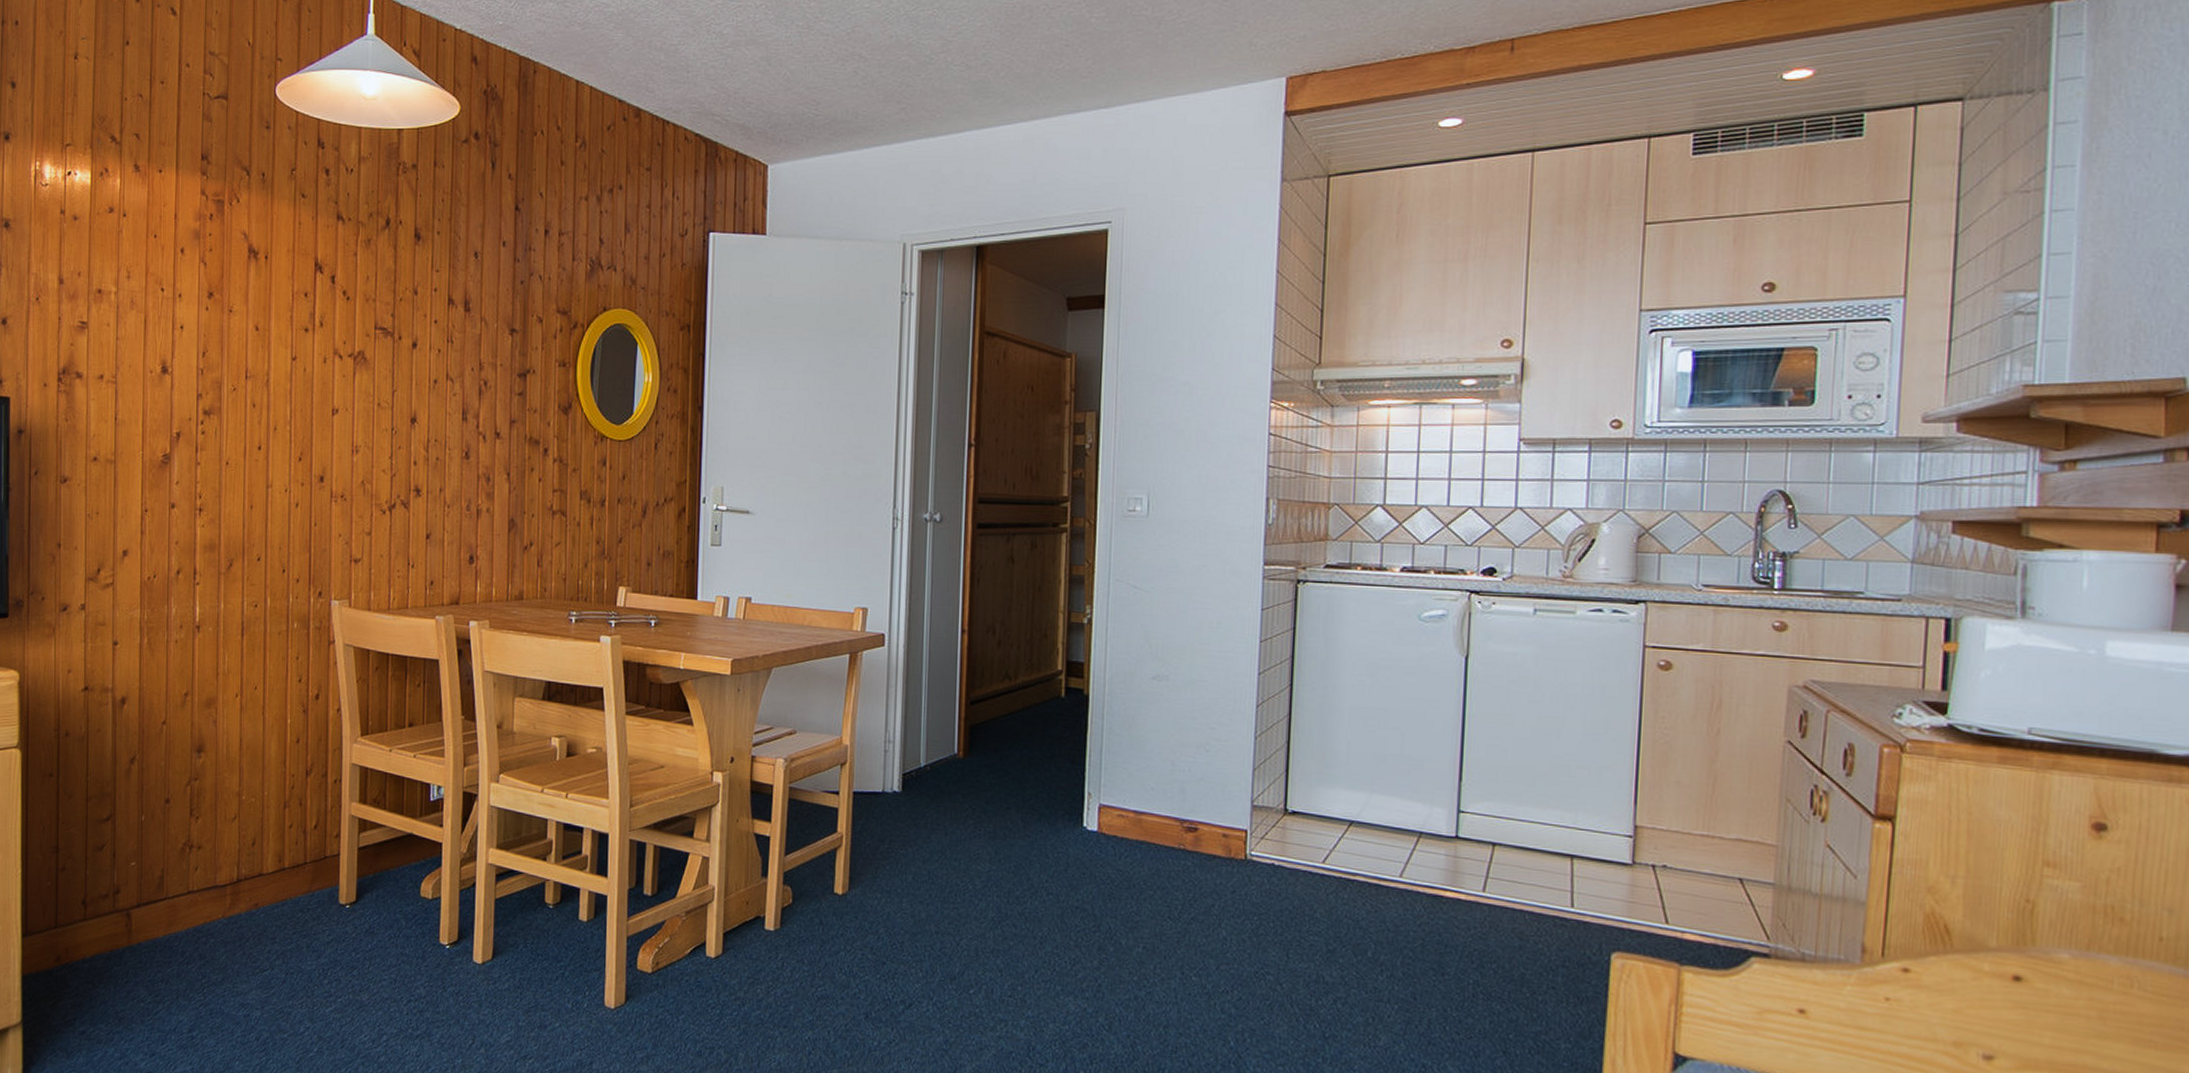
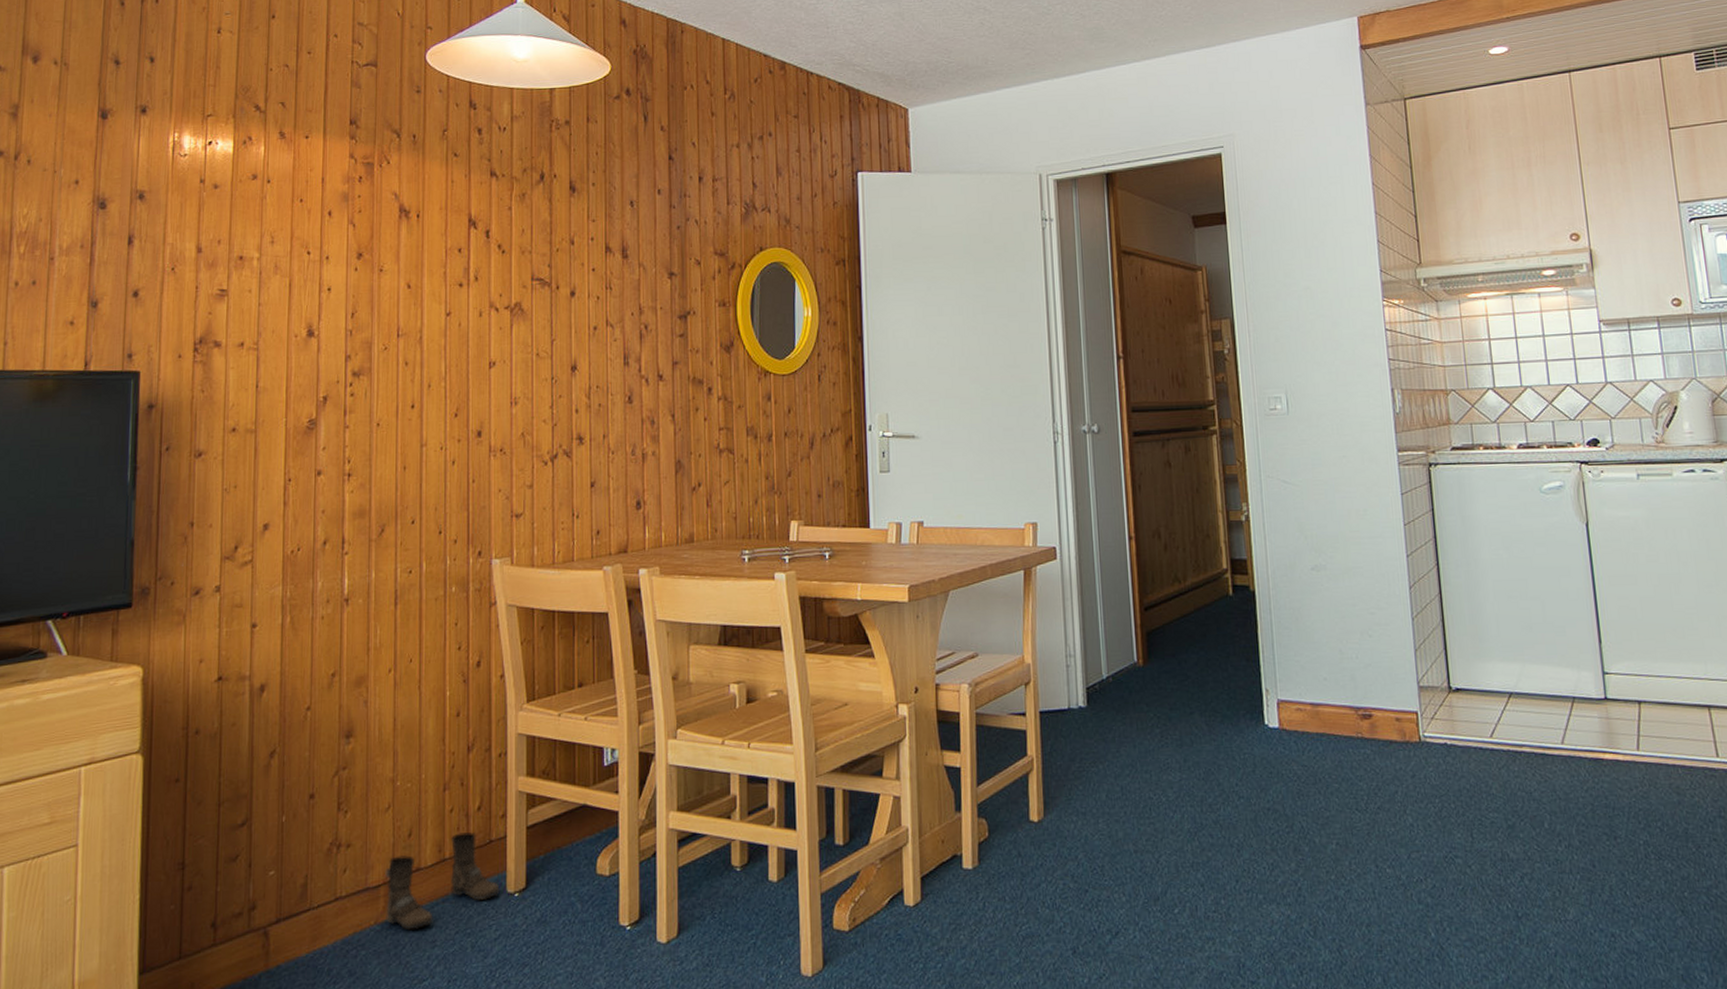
boots: none [230,847,333,927] -> present [384,832,500,930]

